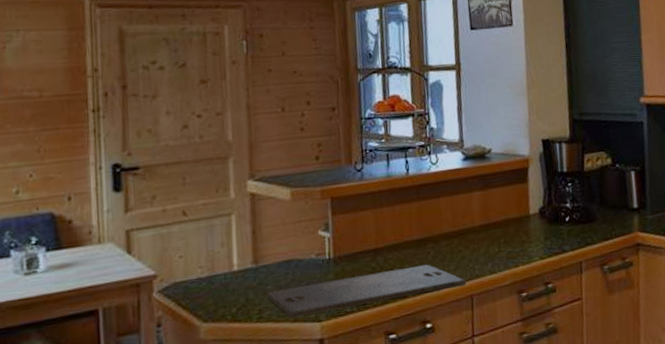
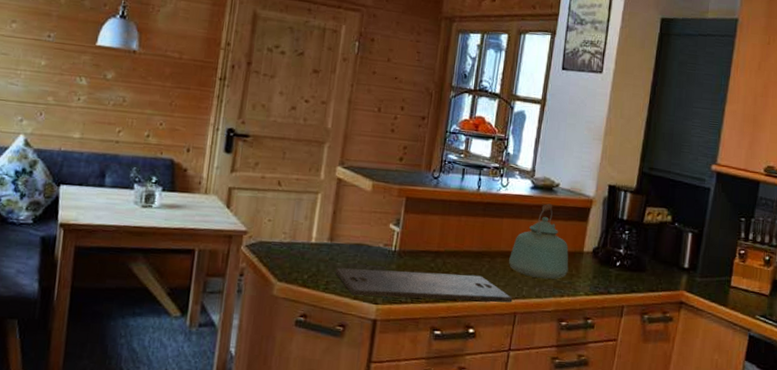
kettle: none [454,171,518,254] -> present [509,203,569,280]

